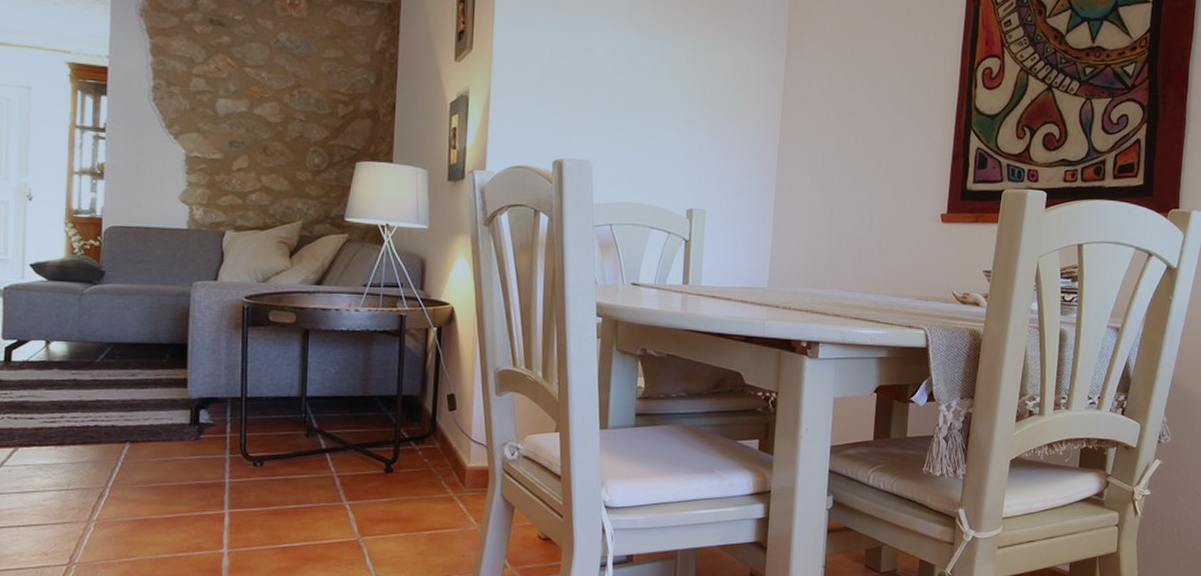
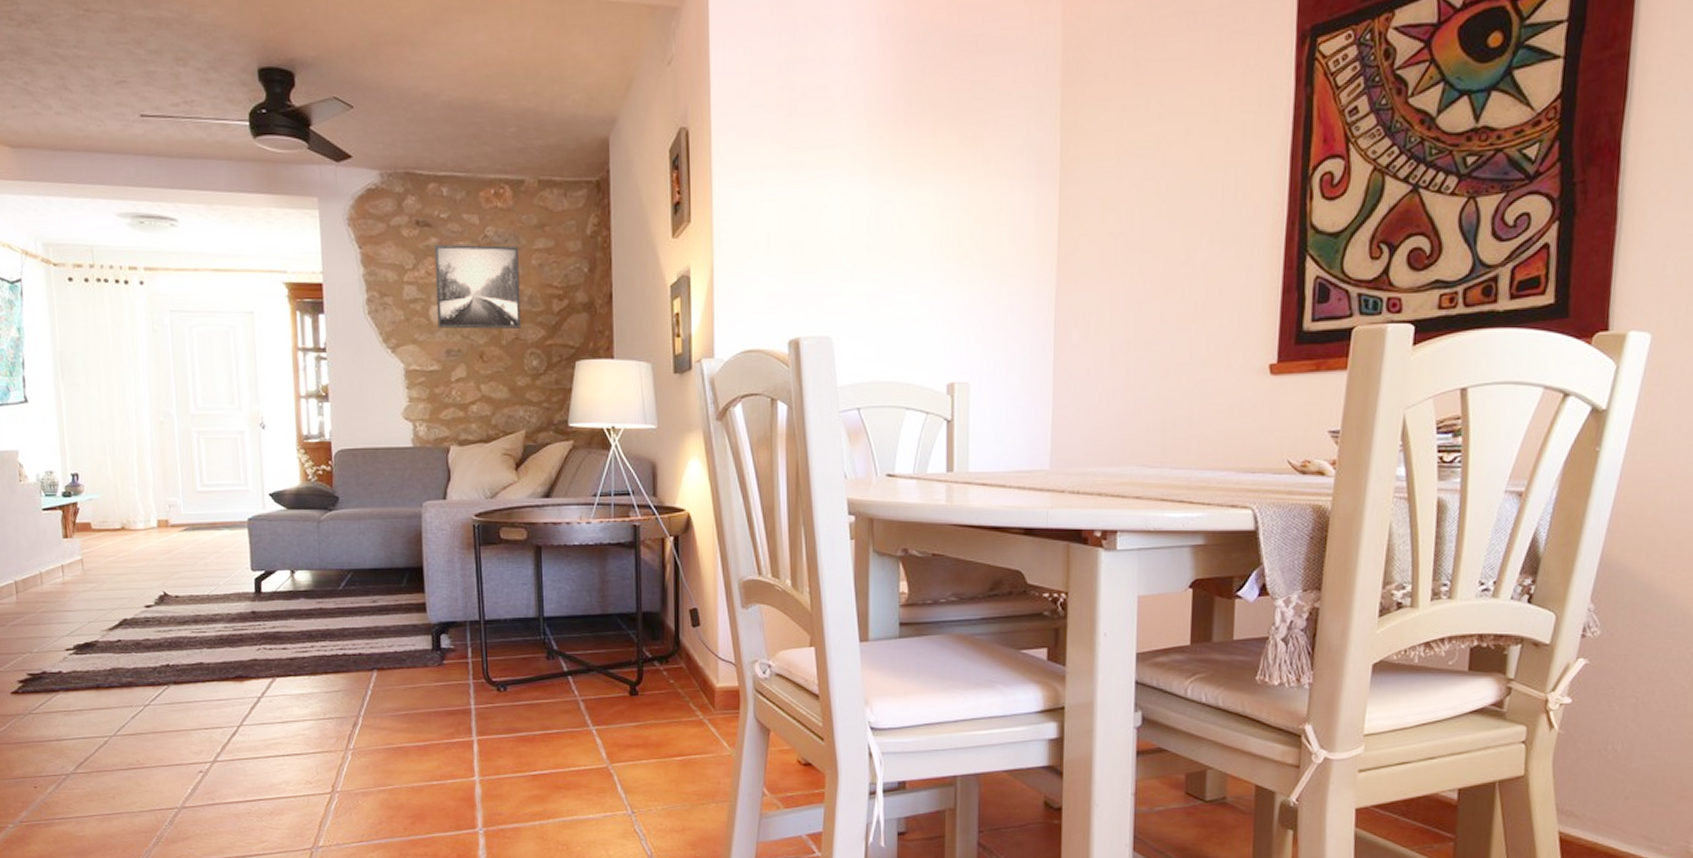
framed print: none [223,43,309,128] -> present [433,244,521,329]

